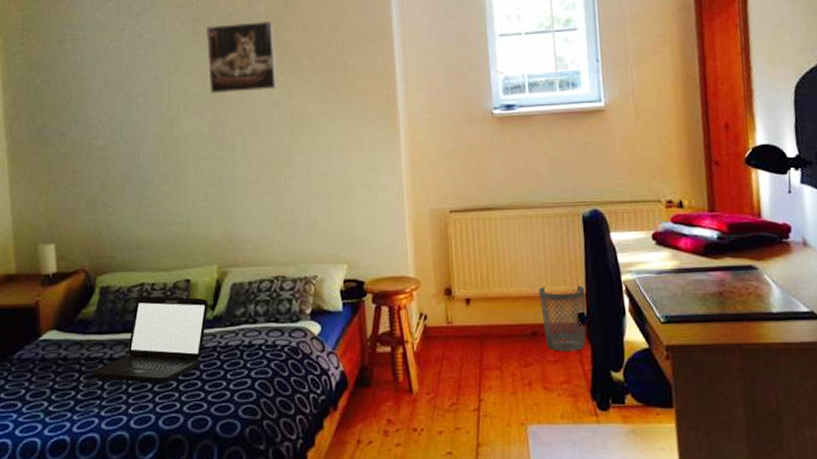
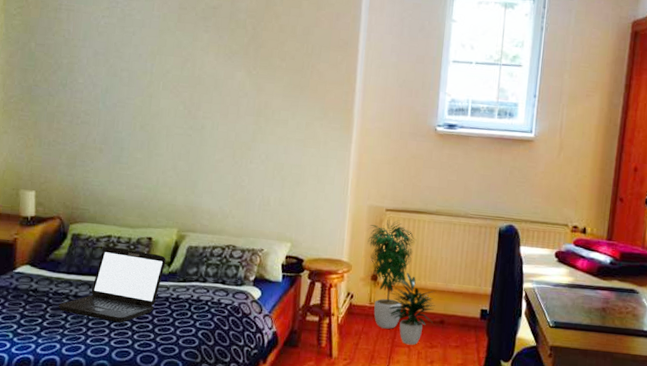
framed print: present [206,20,277,93] -> none [188,15,253,81]
potted plant: none [433,221,525,367] -> present [367,220,435,345]
wastebasket: present [538,285,586,352] -> none [451,283,491,341]

